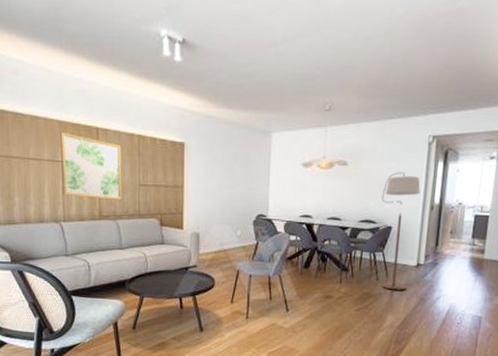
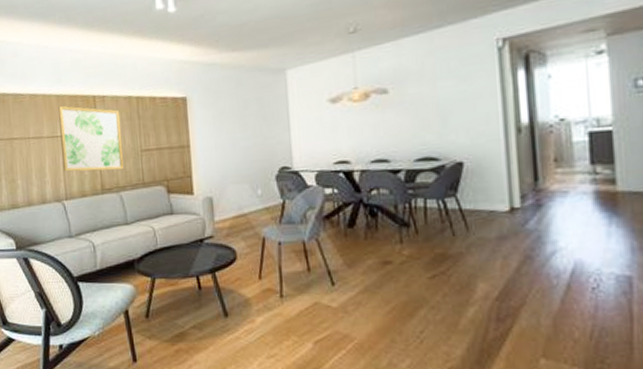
floor lamp: present [381,172,421,290] -> none [441,90,500,247]

